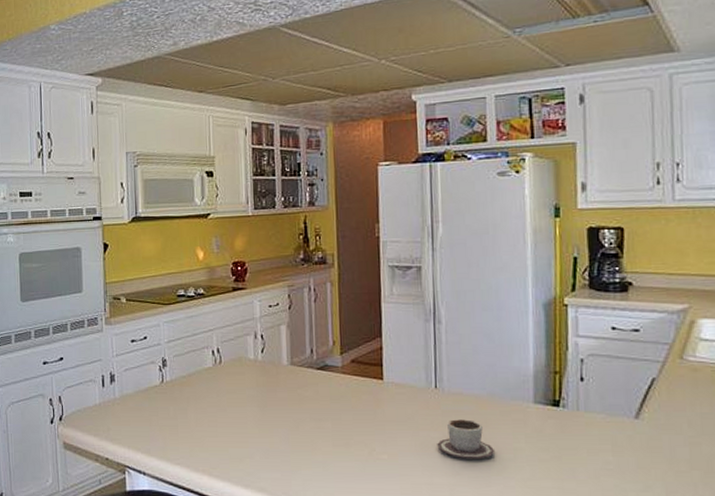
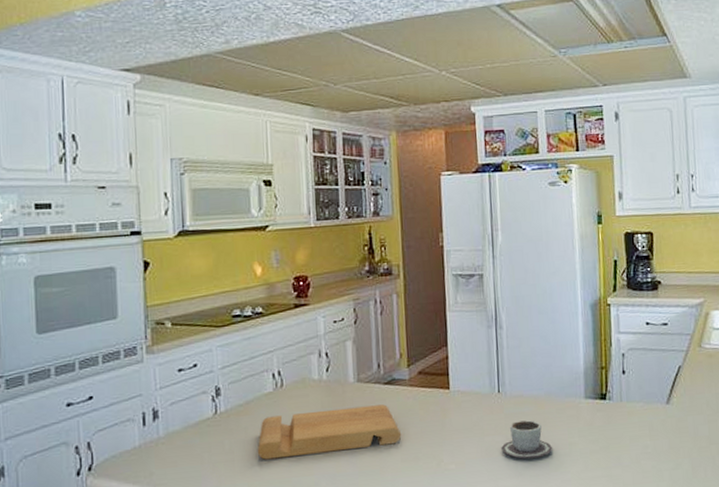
cutting board: none [197,388,334,429] -> present [257,404,402,460]

